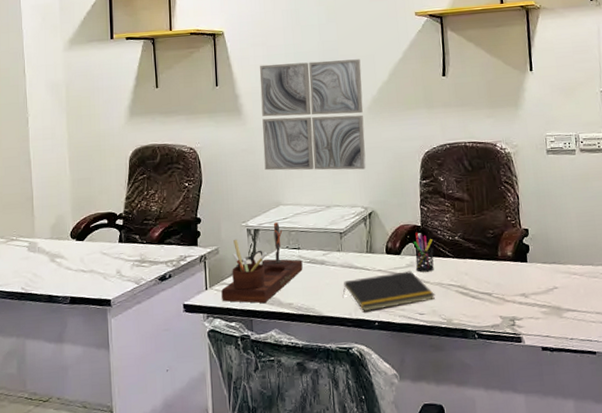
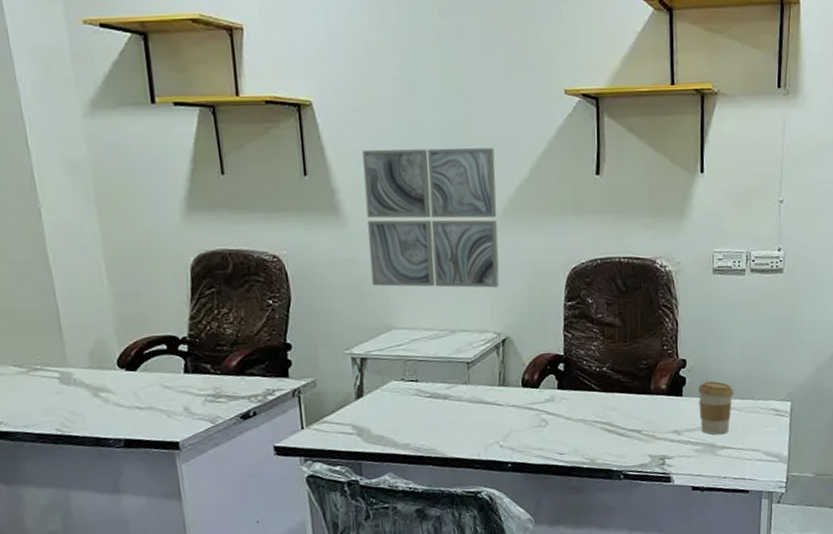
desk organizer: present [221,222,303,303] -> none [321,349,422,444]
notepad: present [342,271,436,311] -> none [470,406,578,452]
pen holder: present [414,232,434,272] -> none [555,362,578,408]
coffee cup: none [541,248,575,298] -> present [698,381,734,435]

